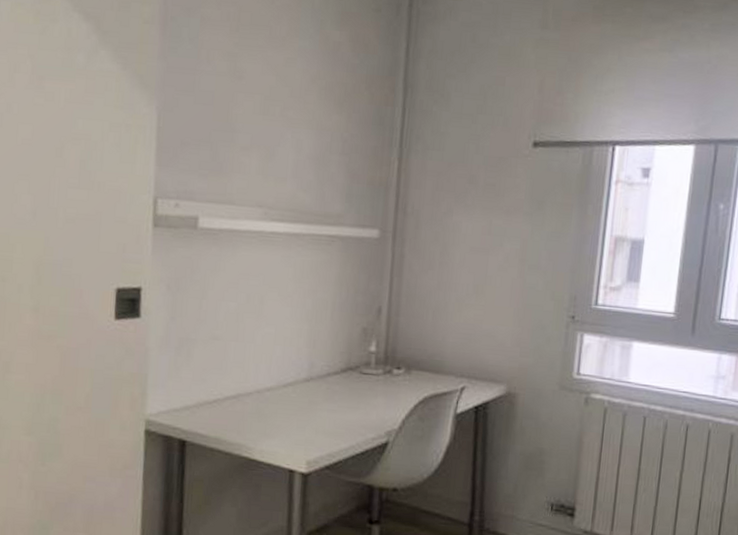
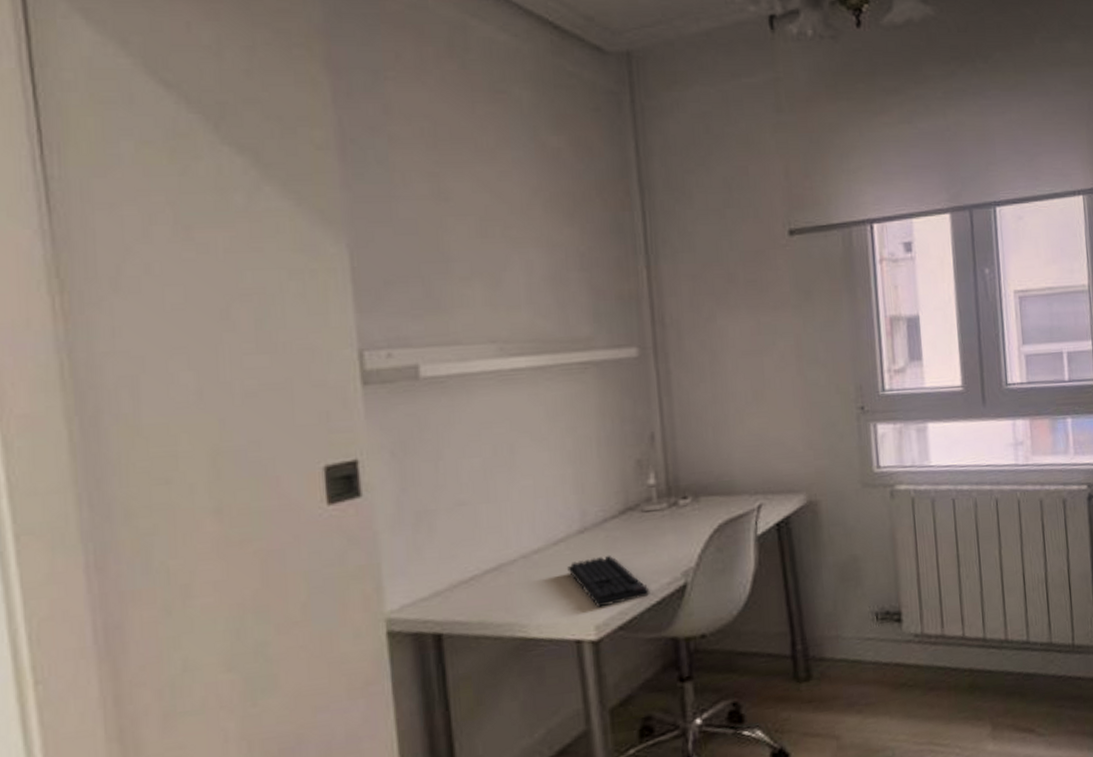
keyboard: none [291,404,356,447] -> present [567,554,650,608]

